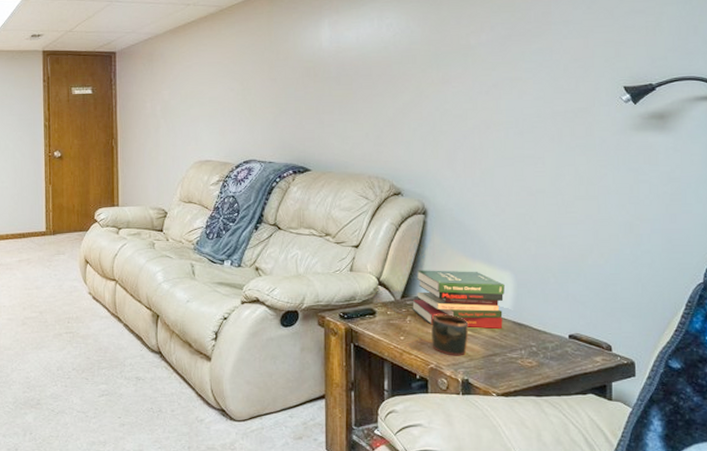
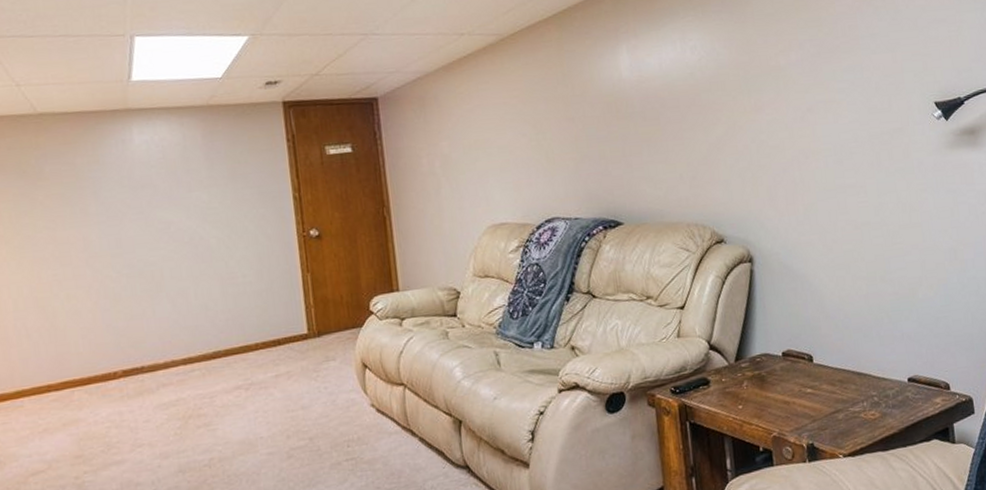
books: present [412,270,505,329] -> none [747,320,843,388]
mug: present [431,314,469,356] -> none [769,372,810,419]

